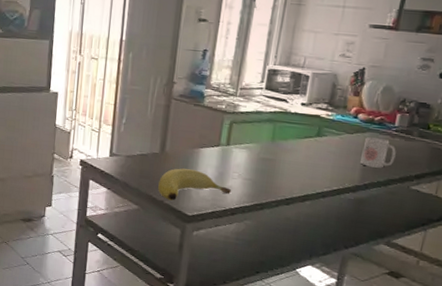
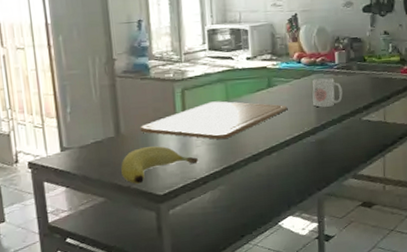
chopping board: none [183,139,333,177] -> present [140,101,288,139]

